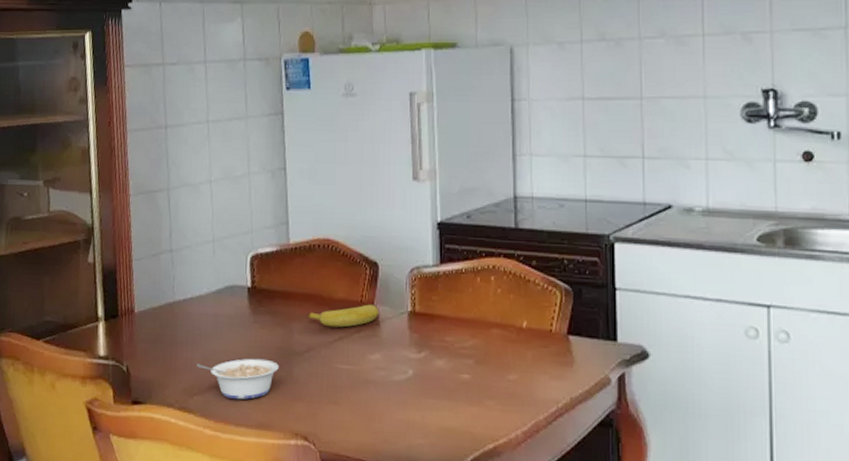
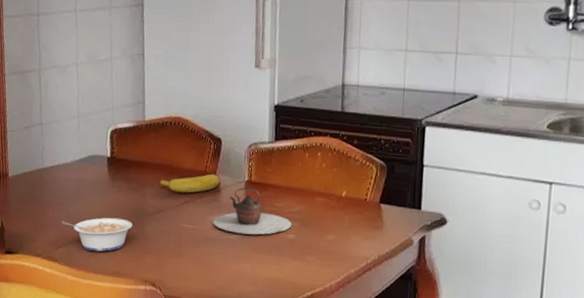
teapot: none [373,319,466,376] -> present [213,187,292,235]

